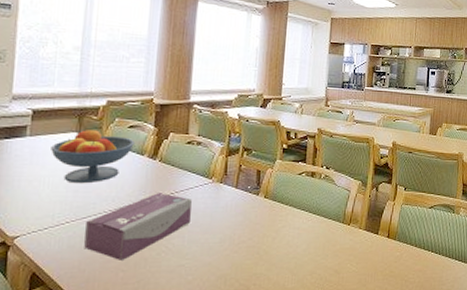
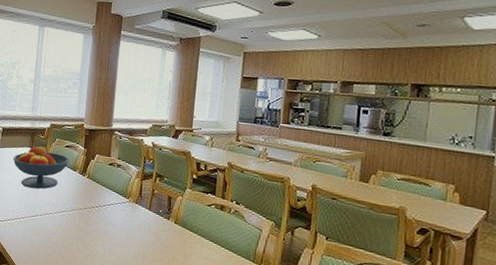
tissue box: present [84,193,192,262] -> none [33,204,112,257]

